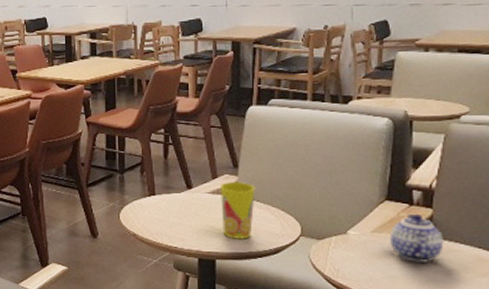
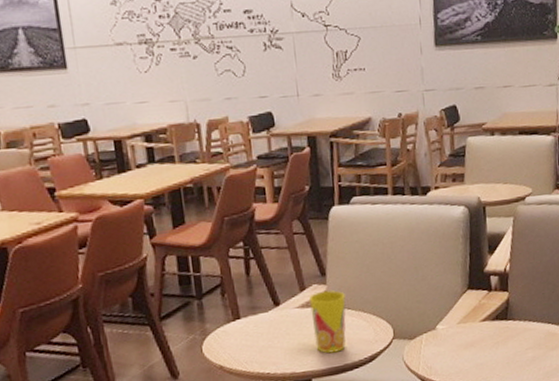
teapot: present [390,213,444,262] -> none [474,298,520,347]

